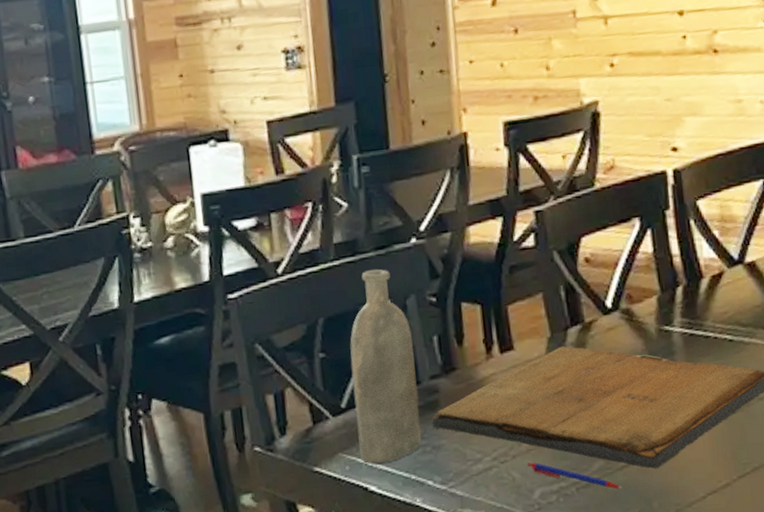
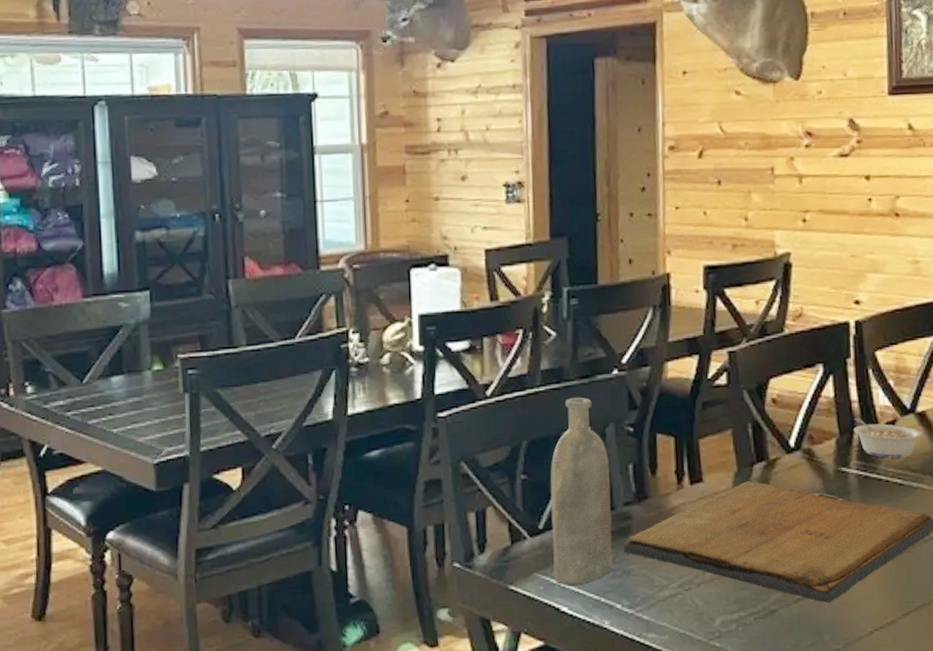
pen: present [526,462,622,489] -> none [709,591,797,621]
legume: none [676,271,753,314] -> present [853,417,923,458]

